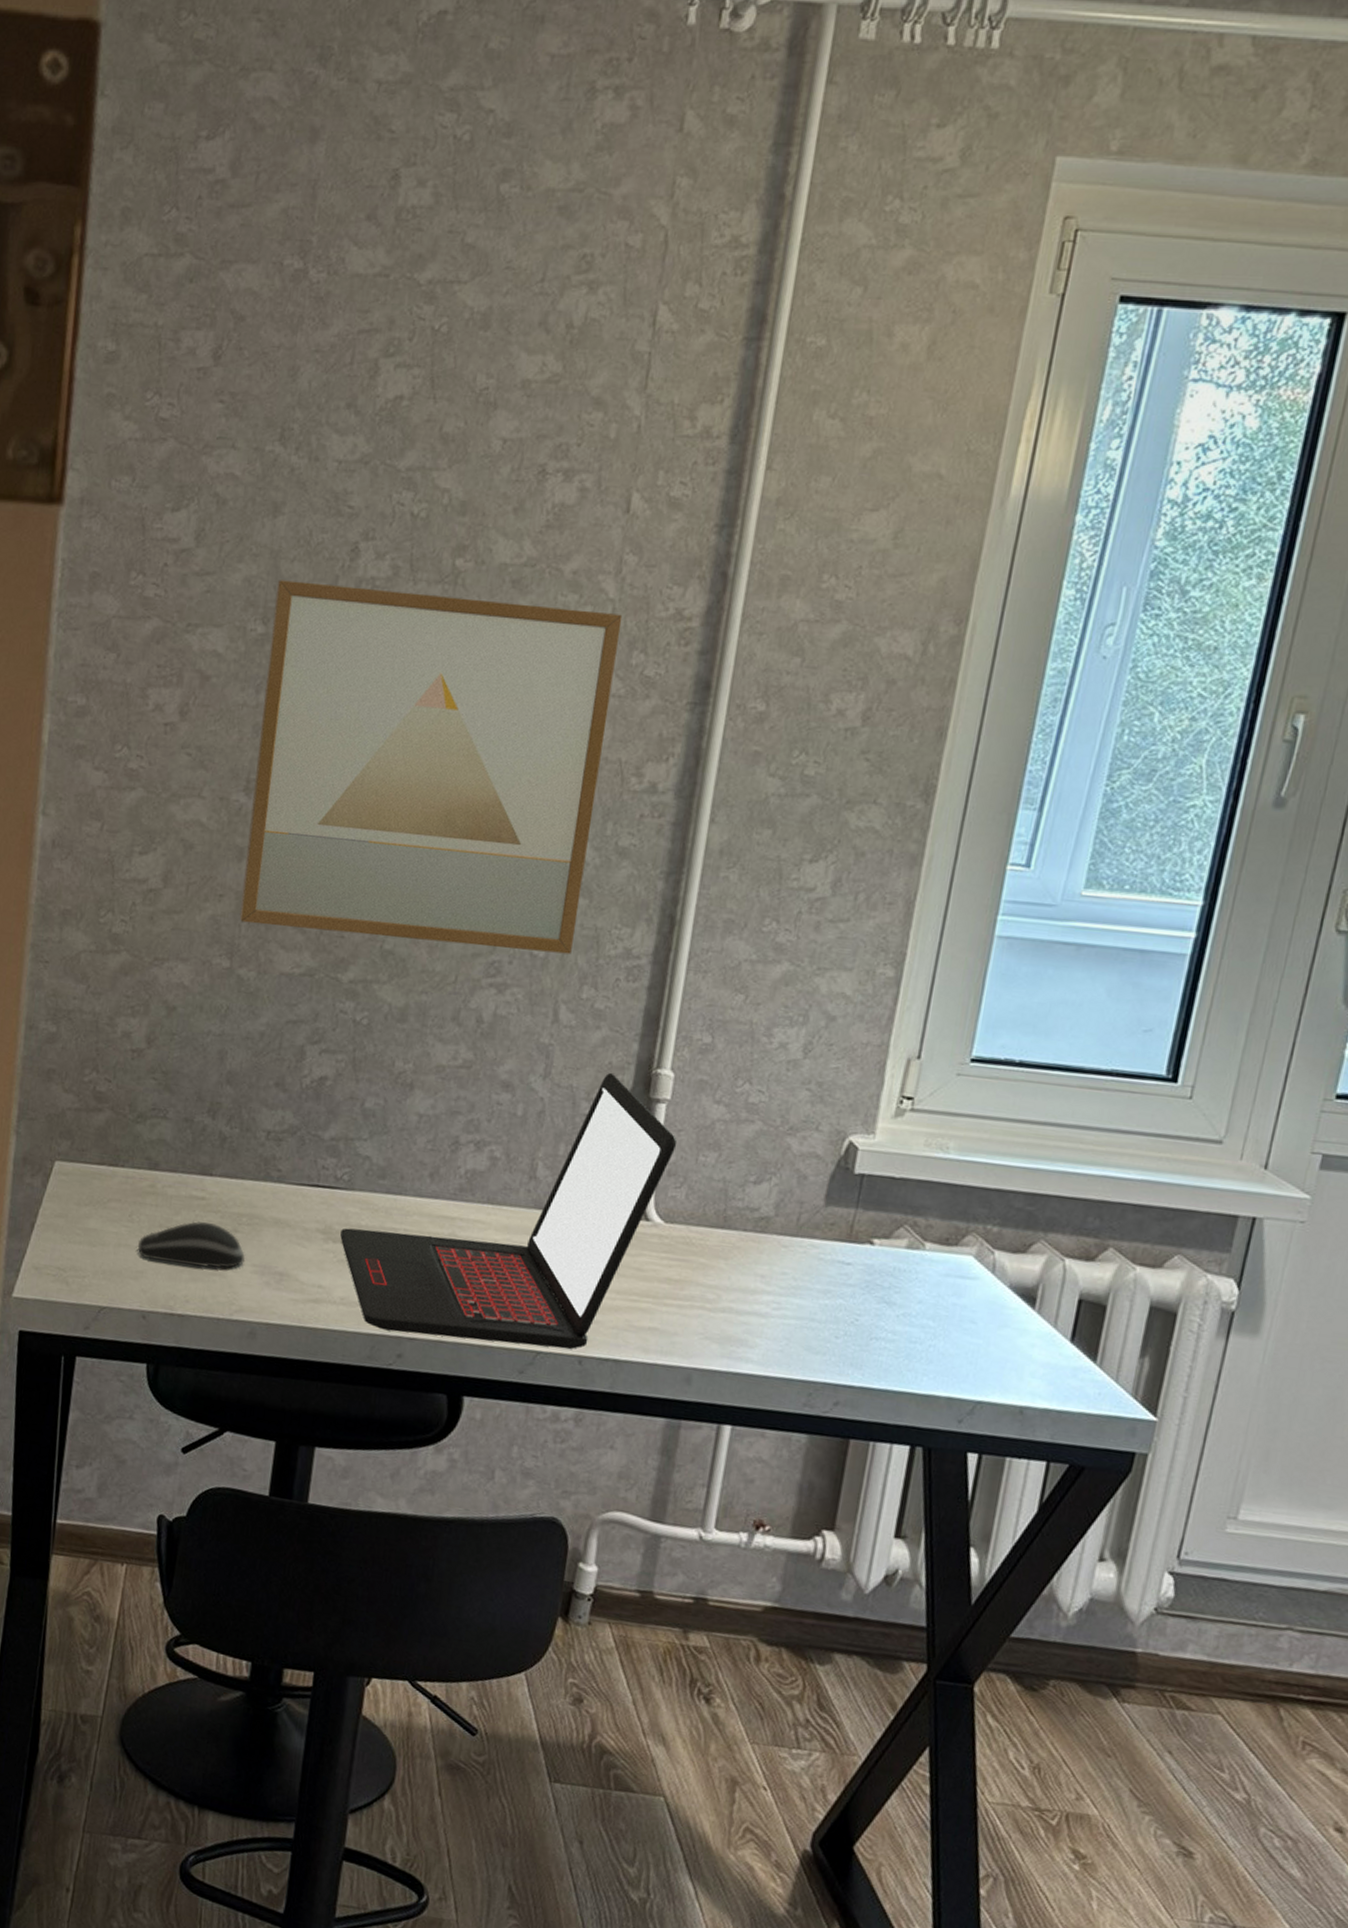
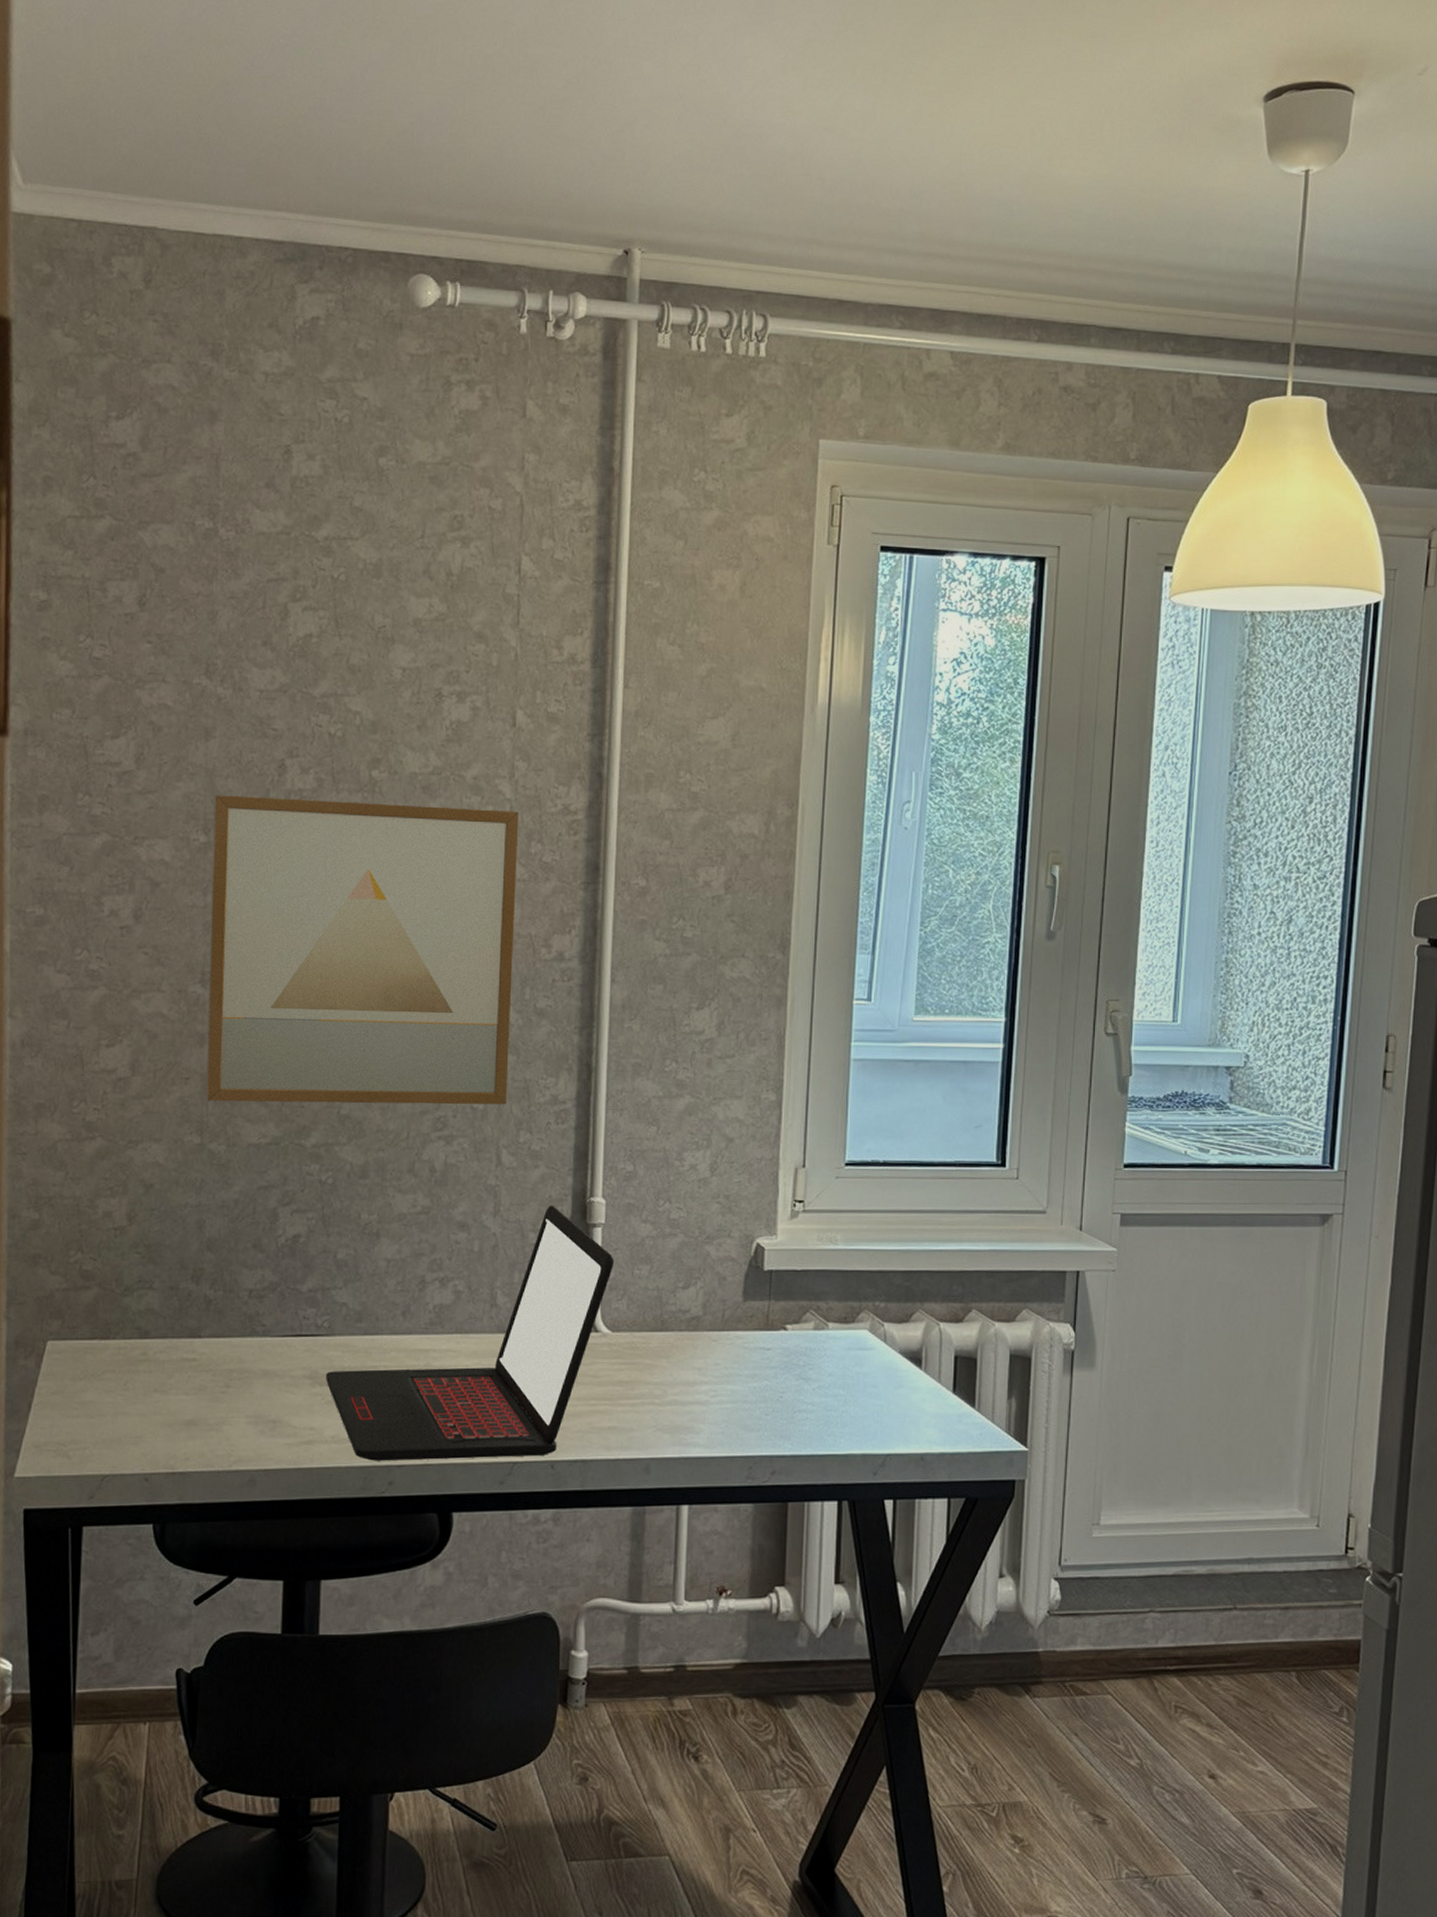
computer mouse: present [137,1221,246,1268] -> none [134,1382,240,1425]

